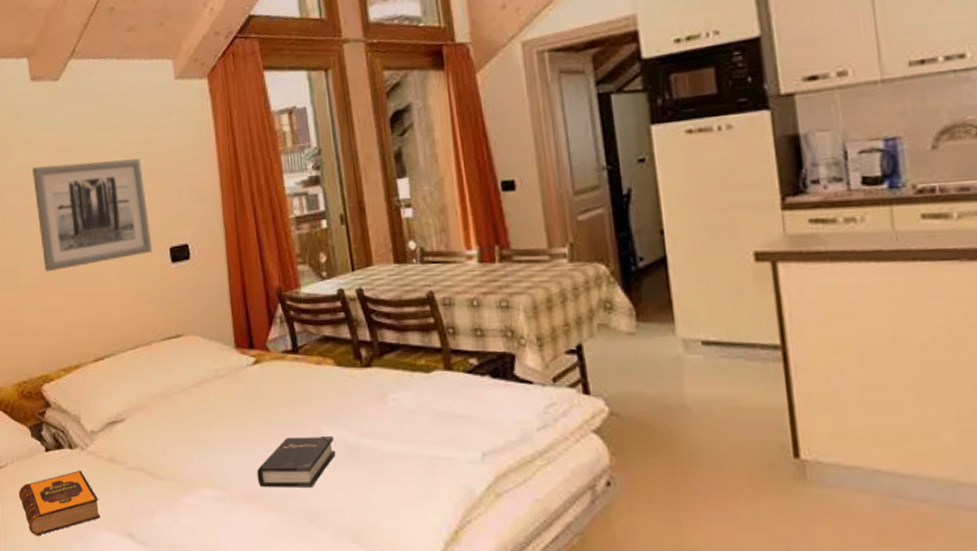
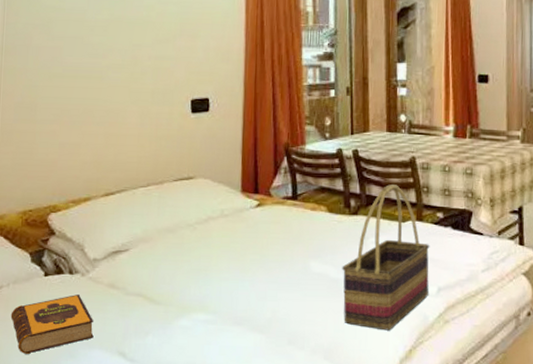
wall art: present [32,158,153,272] -> none [62,12,175,111]
hardback book: present [257,435,336,487] -> none [248,270,319,313]
woven basket: none [360,327,471,507] -> present [342,184,430,331]

